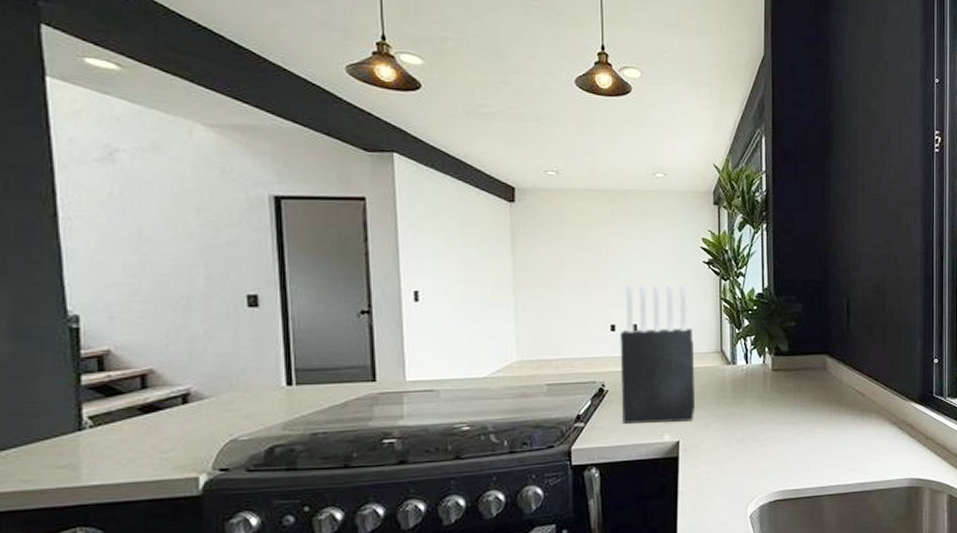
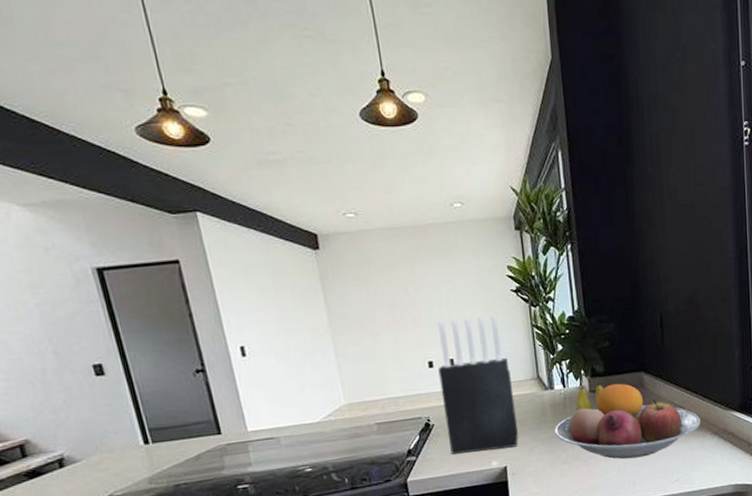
fruit bowl: none [733,364,880,443] -> present [555,383,701,459]

